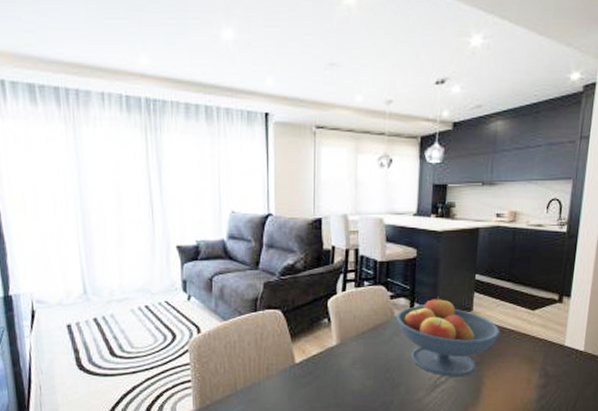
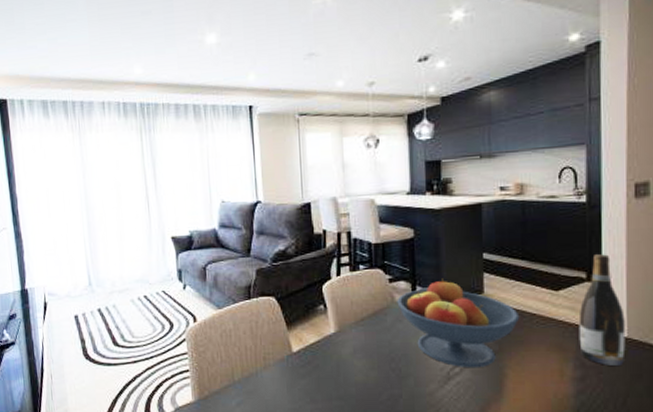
wine bottle: none [546,279,585,376] -> present [578,254,626,367]

